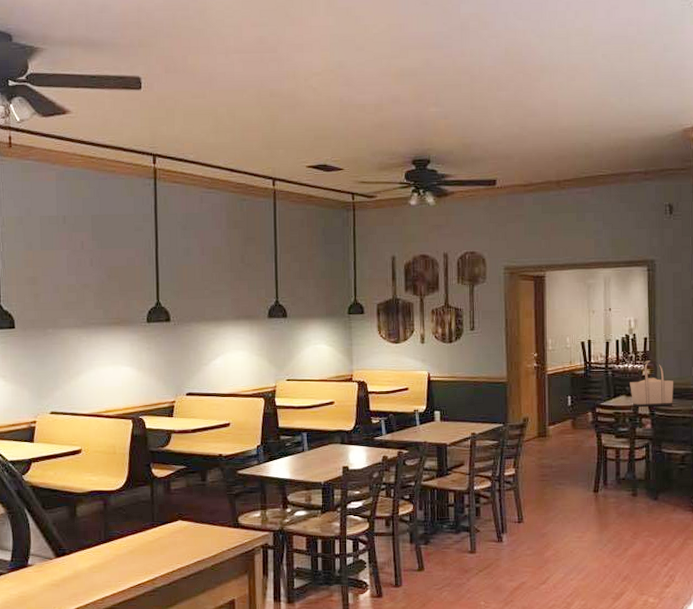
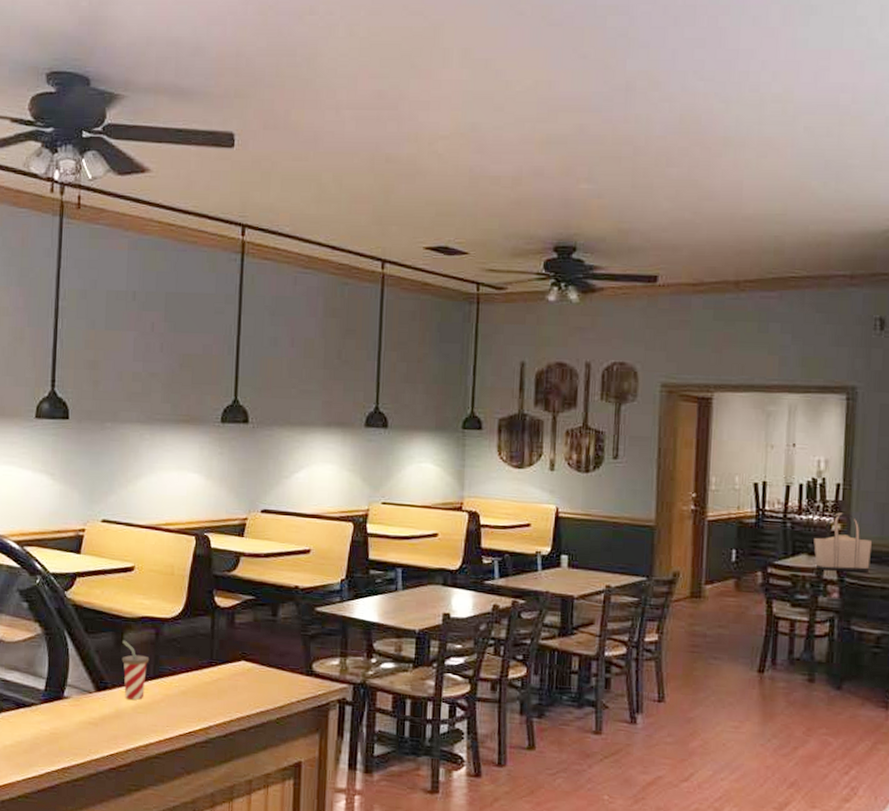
beverage cup: none [75,512,100,561] -> present [121,640,150,700]

